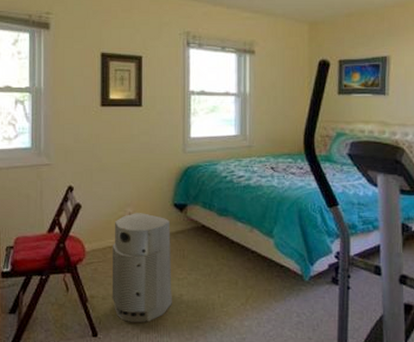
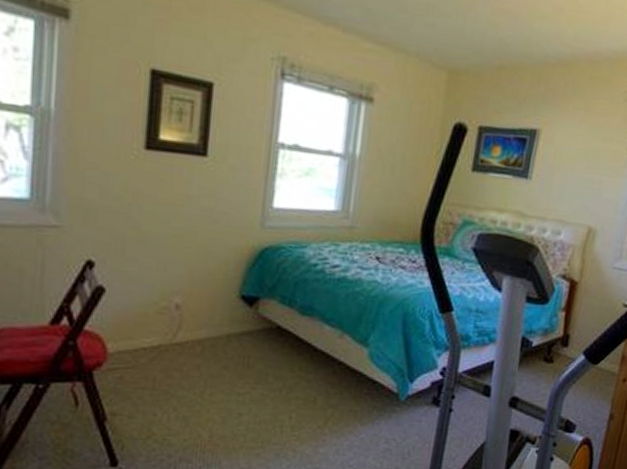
air purifier: present [111,213,172,322] -> none [142,304,234,448]

